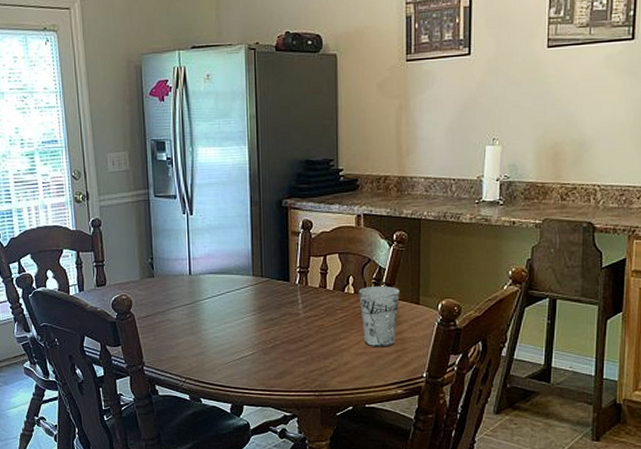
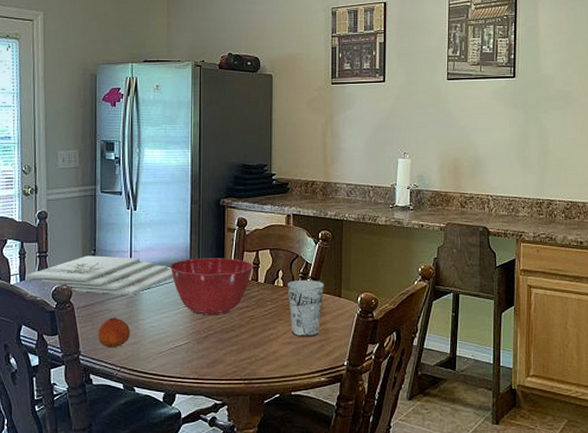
placemat: none [84,264,235,305] -> present [25,255,173,295]
fruit: none [160,328,194,359] -> present [98,317,131,348]
mixing bowl: none [231,264,321,325] -> present [170,258,254,316]

